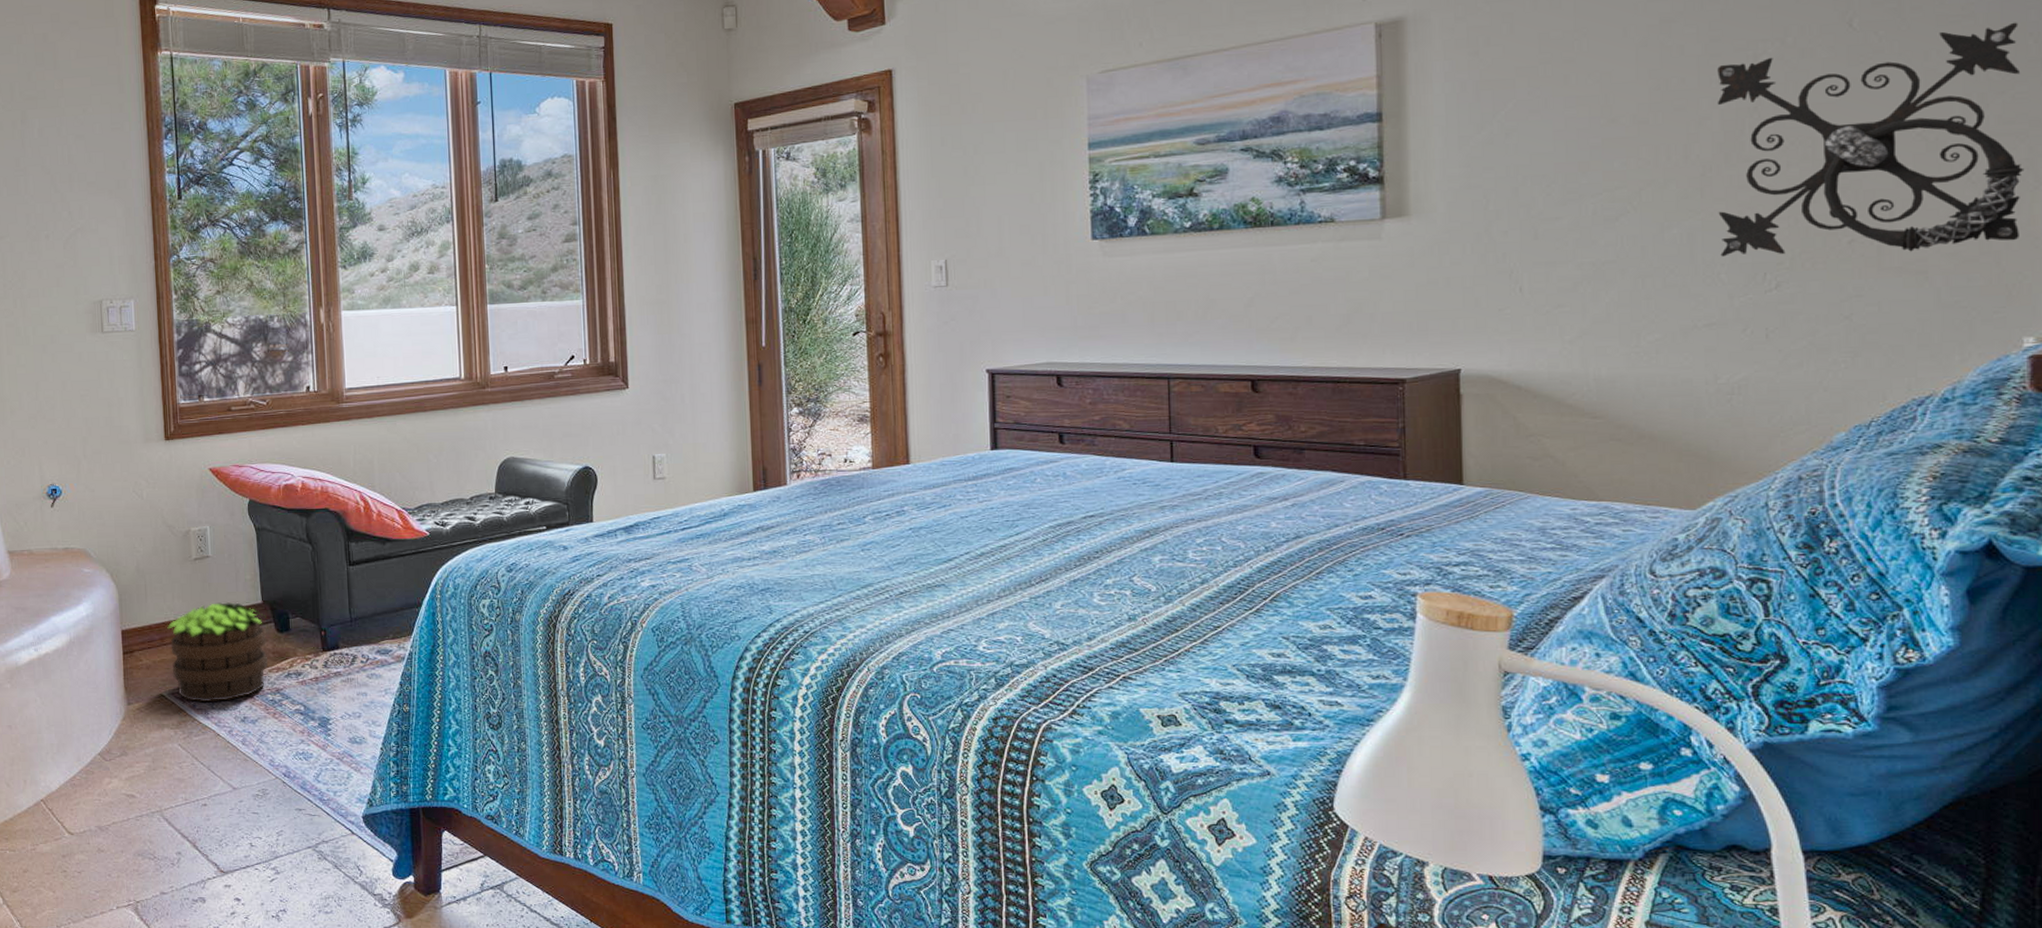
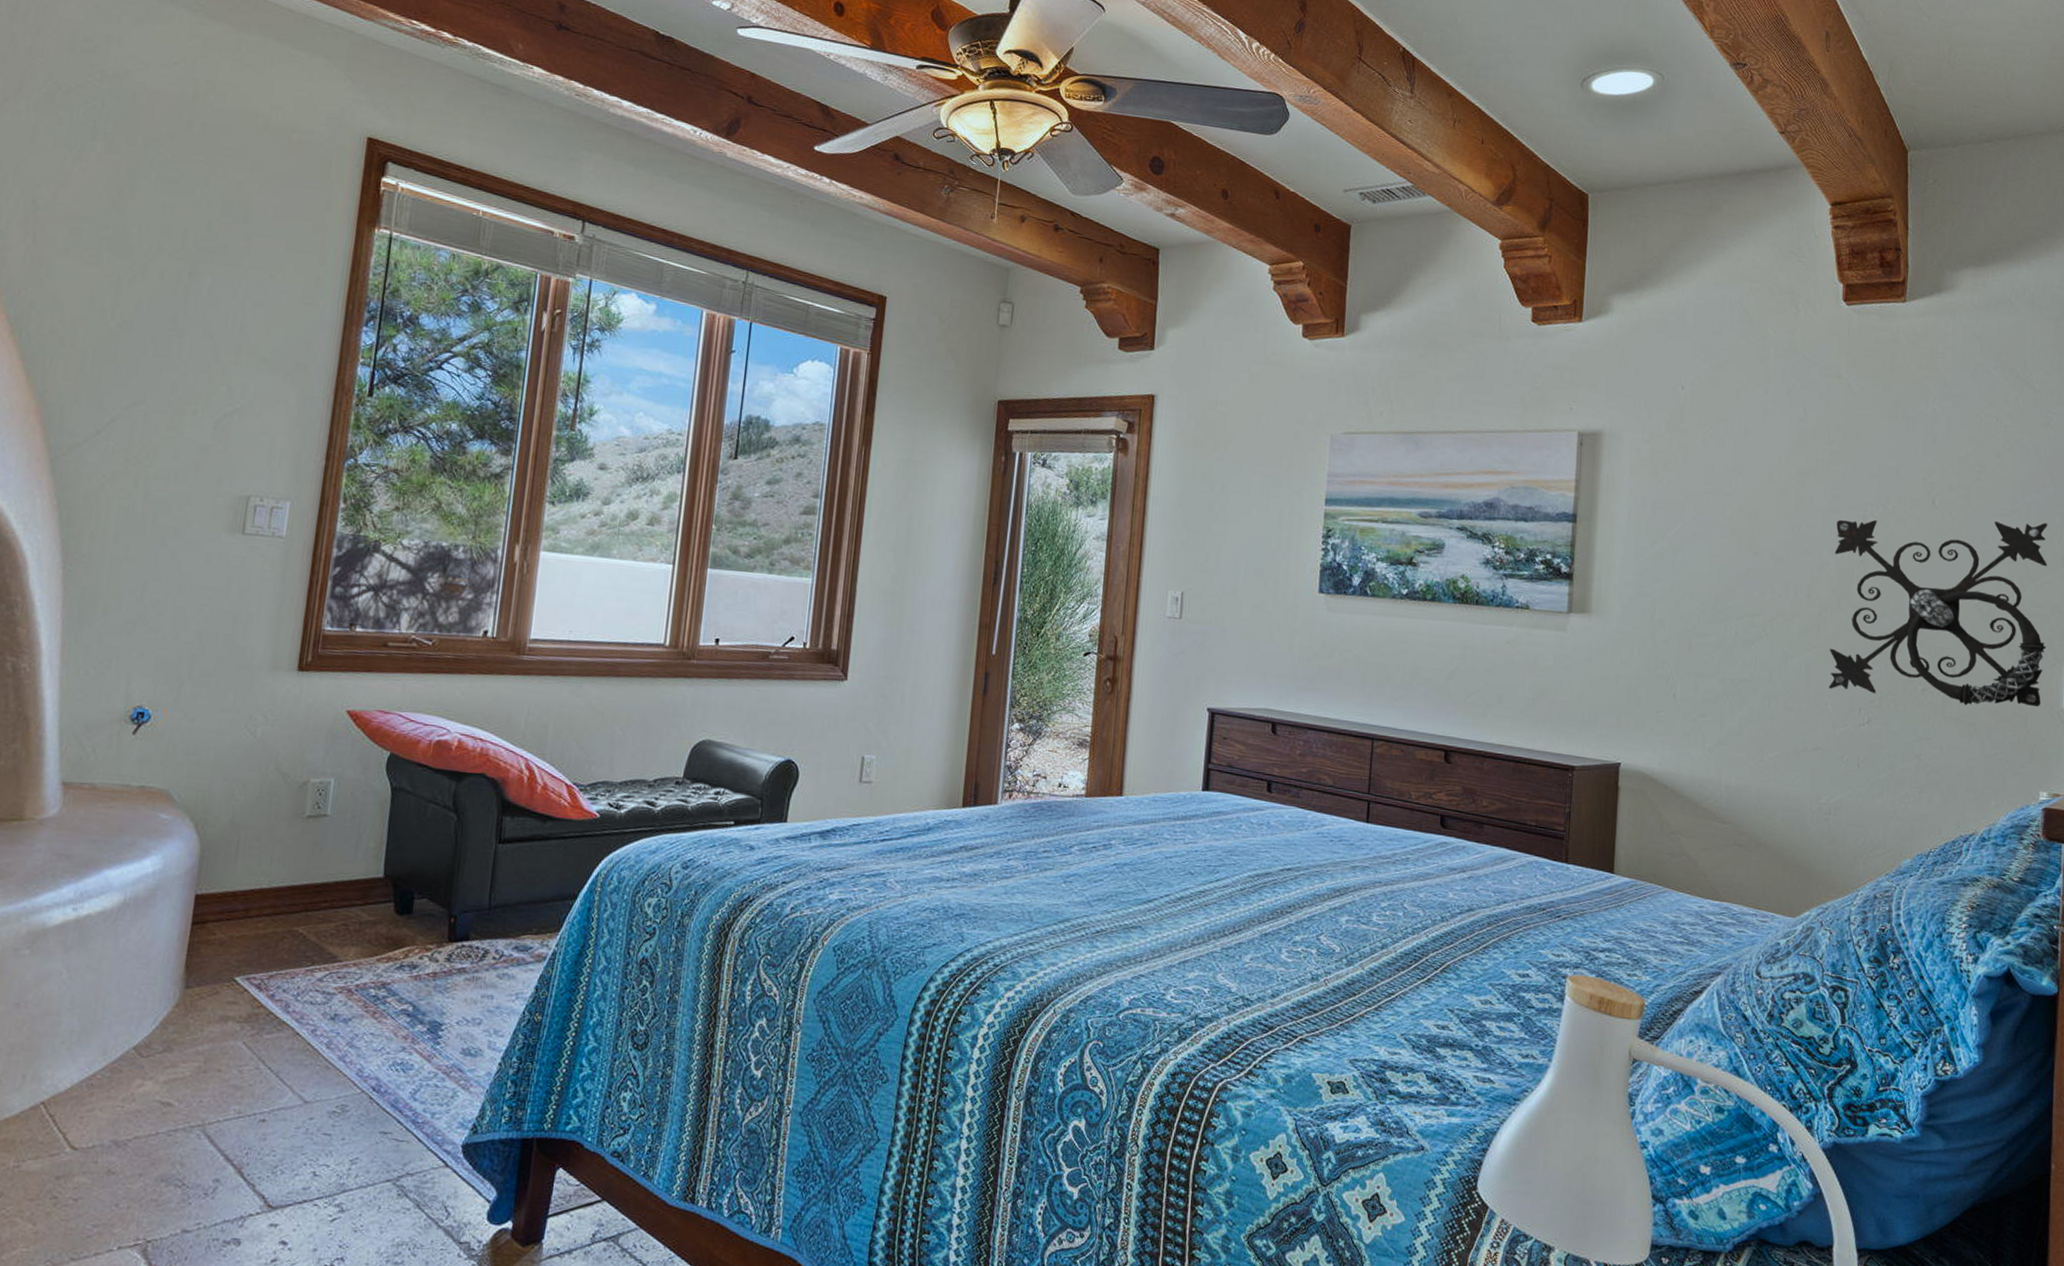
potted plant: present [167,602,268,703] -> none [251,872,386,993]

